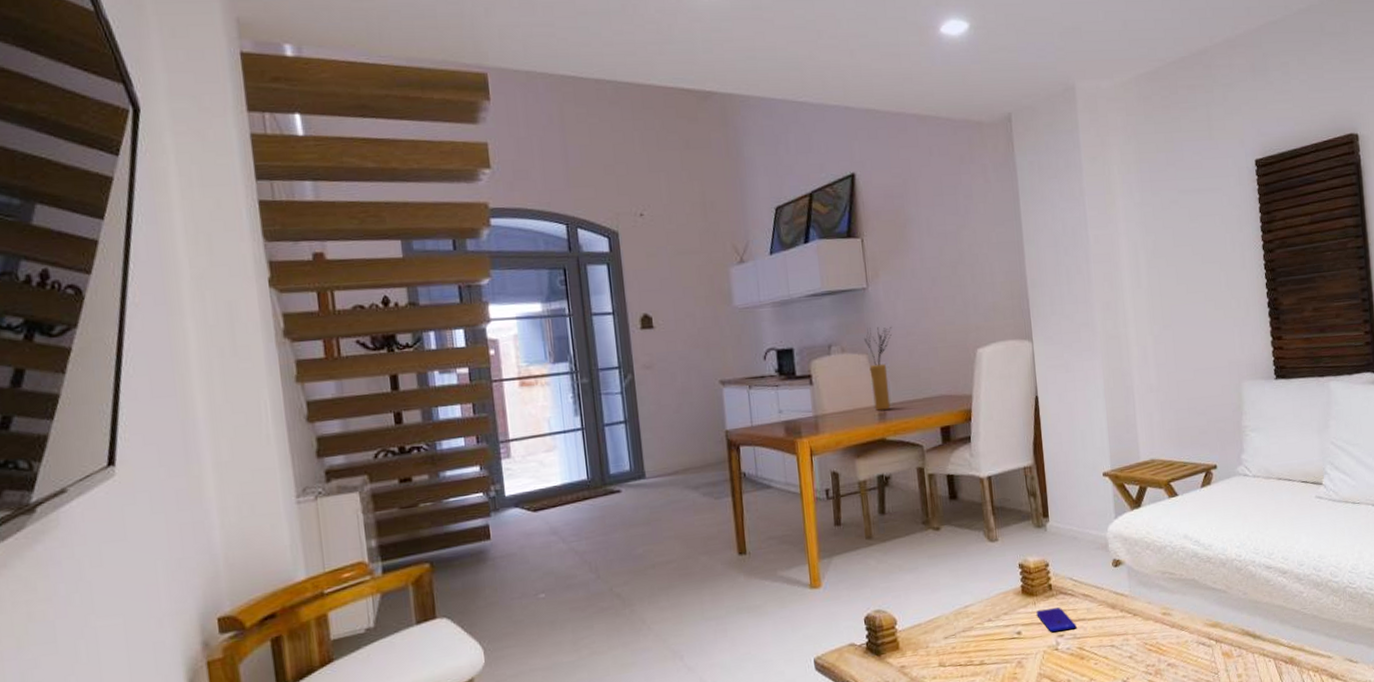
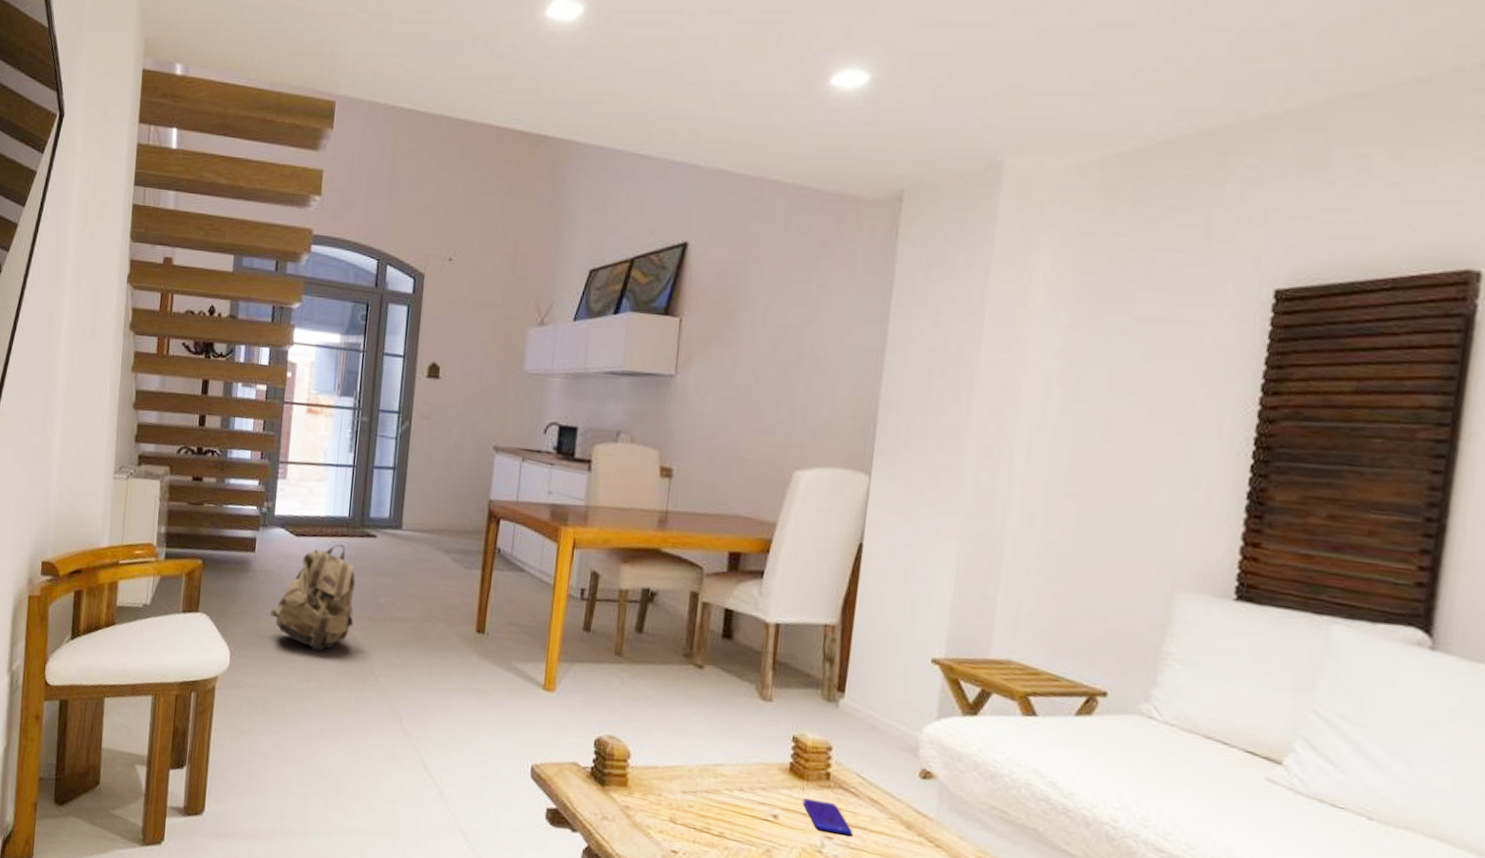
backpack: none [520,507,615,620] -> present [270,544,356,651]
vase: present [864,327,892,411] -> none [655,421,695,517]

